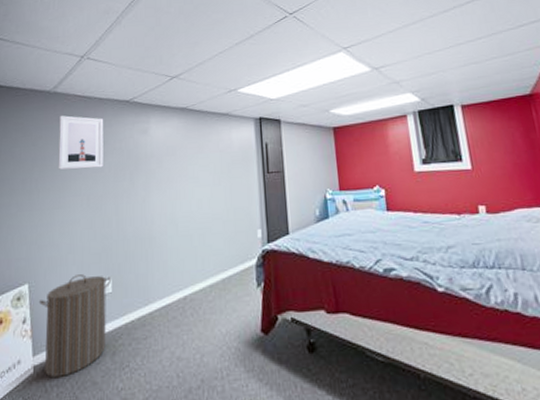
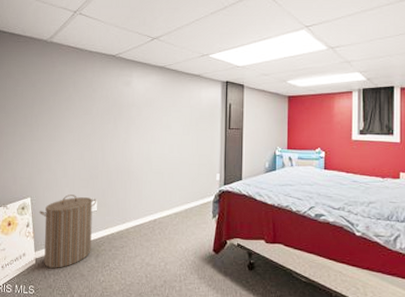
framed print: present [58,115,104,170] -> none [54,63,93,111]

